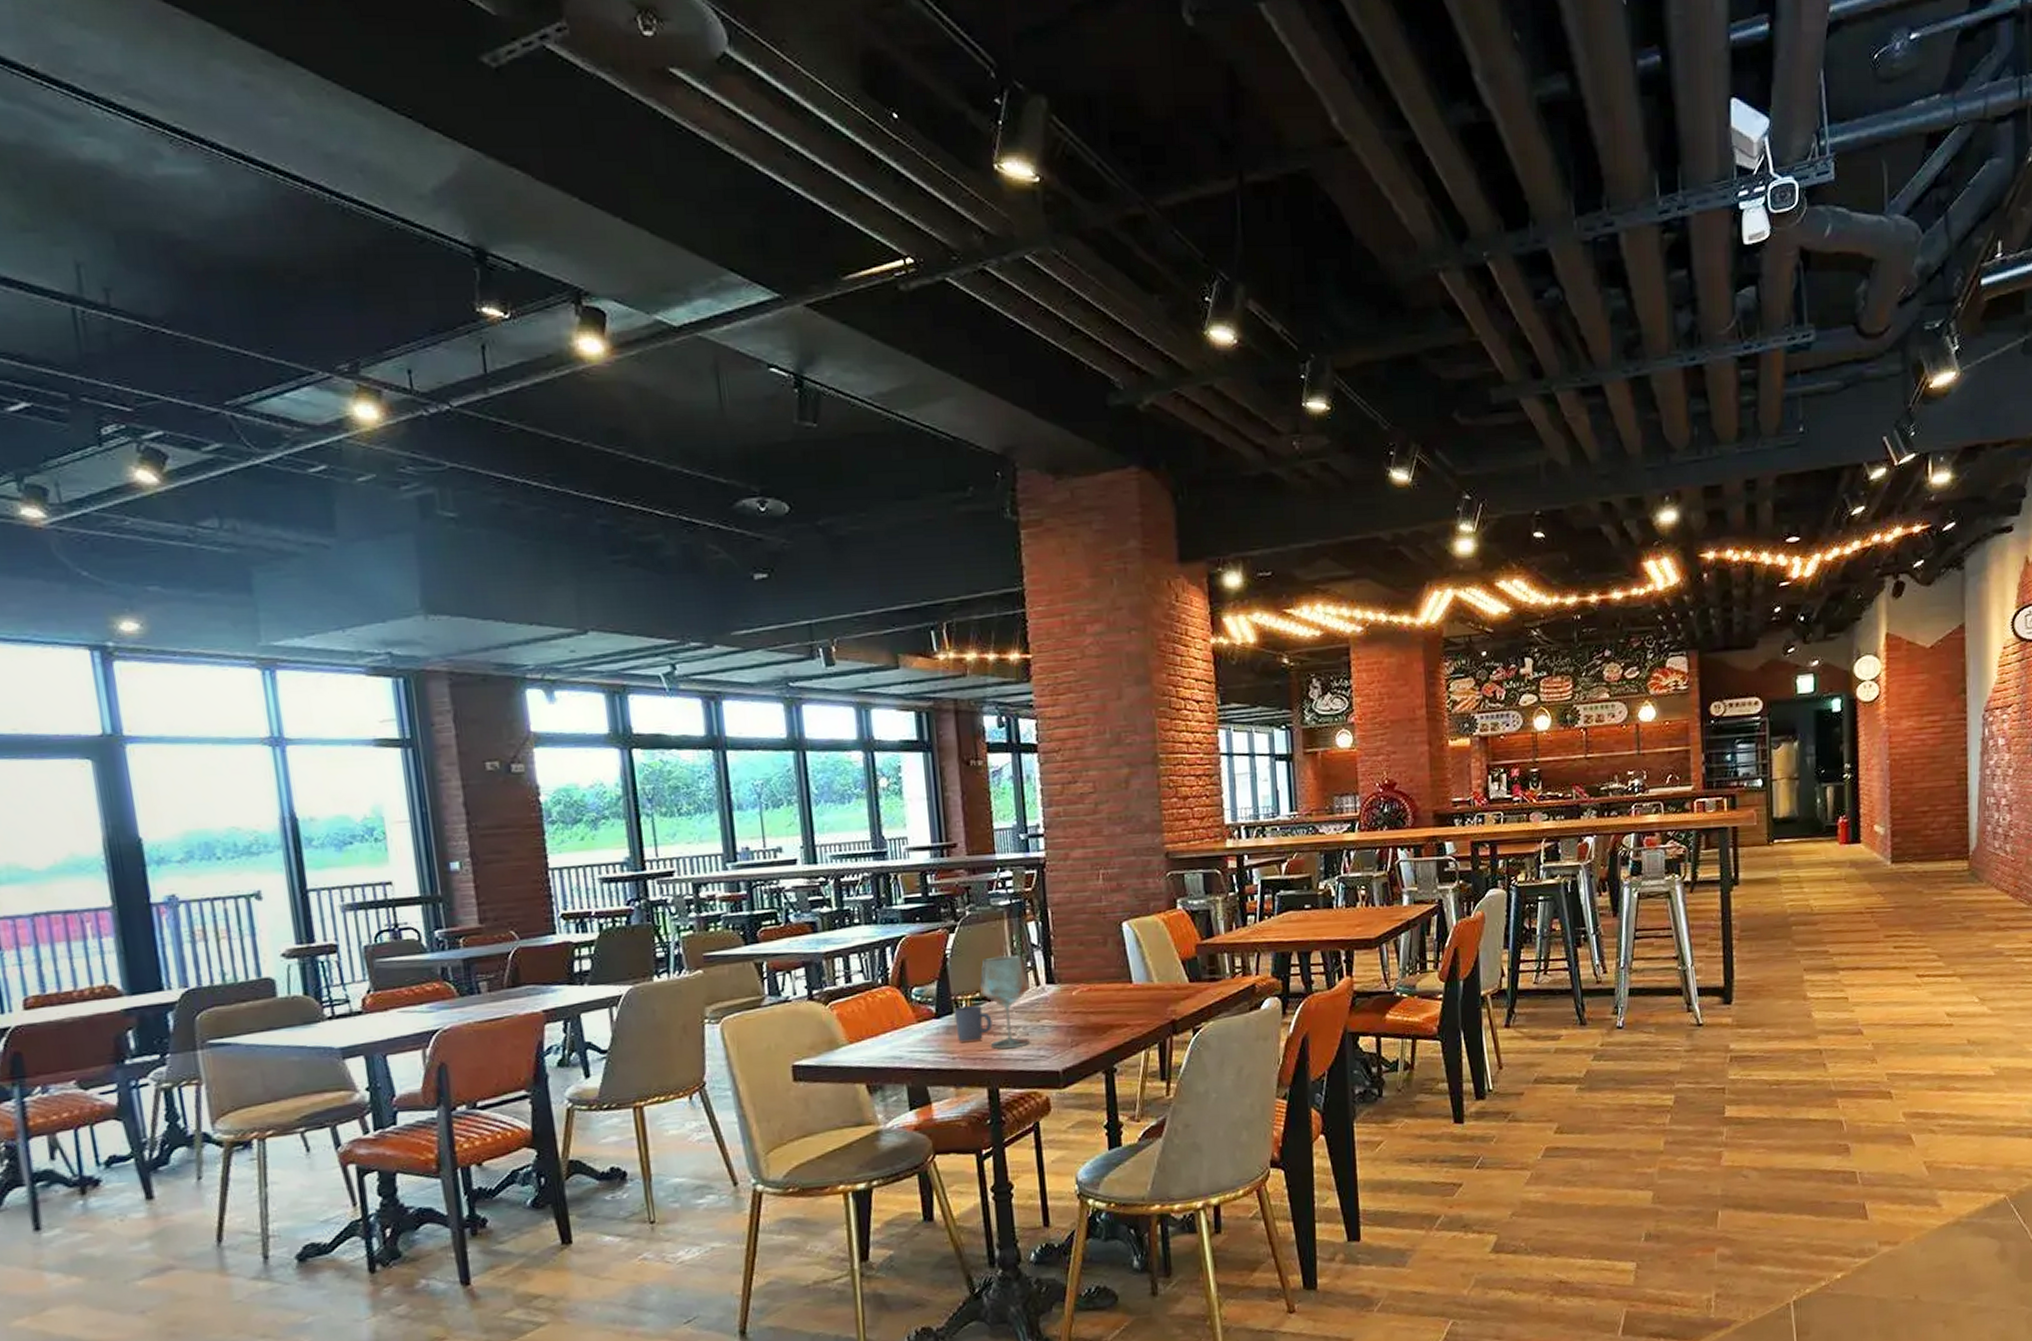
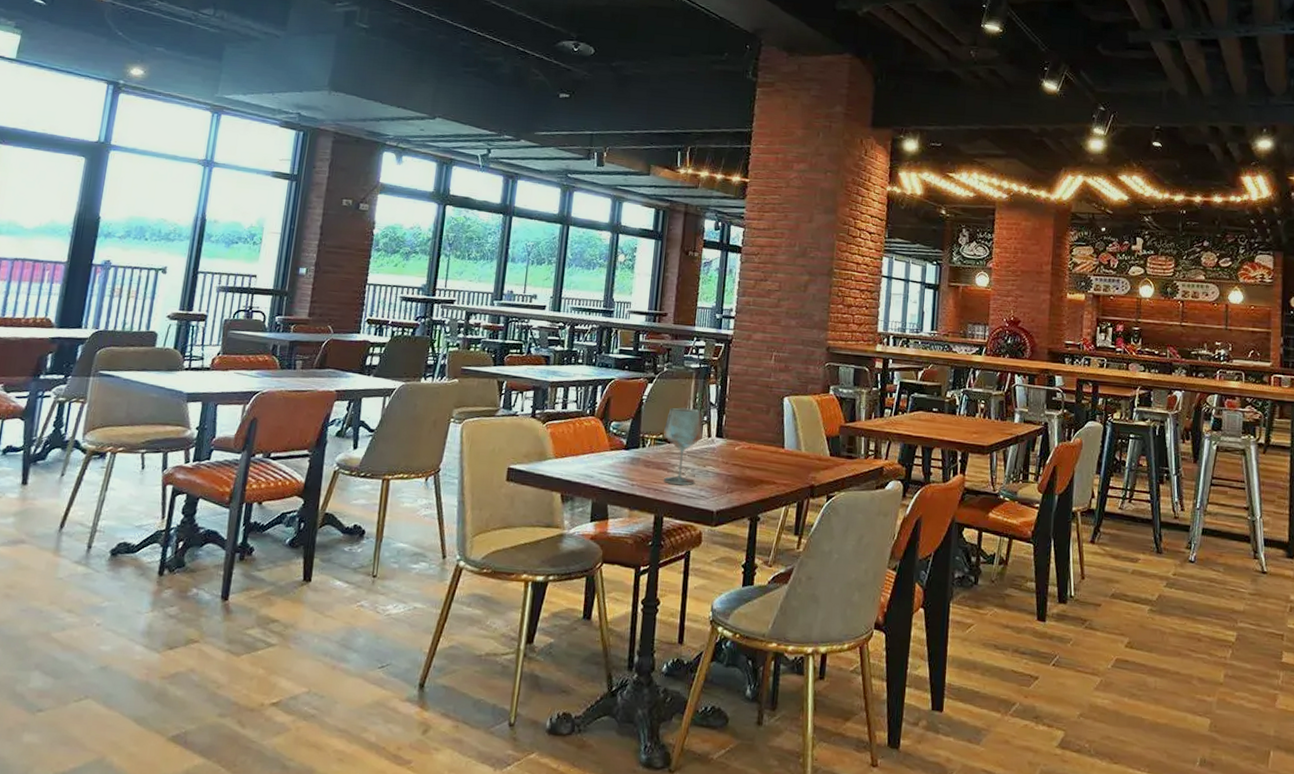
mug: present [954,1006,993,1043] -> none [639,444,669,475]

